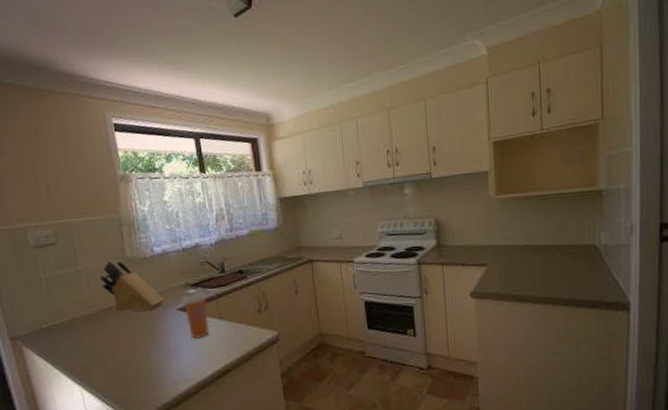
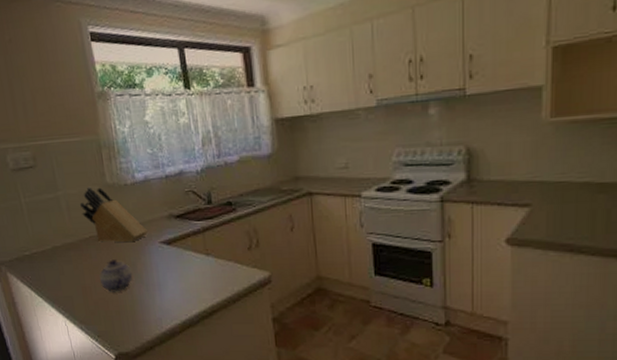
teapot: none [117,327,151,359] -> present [100,259,133,292]
shaker bottle: present [182,287,210,340] -> none [165,219,195,276]

